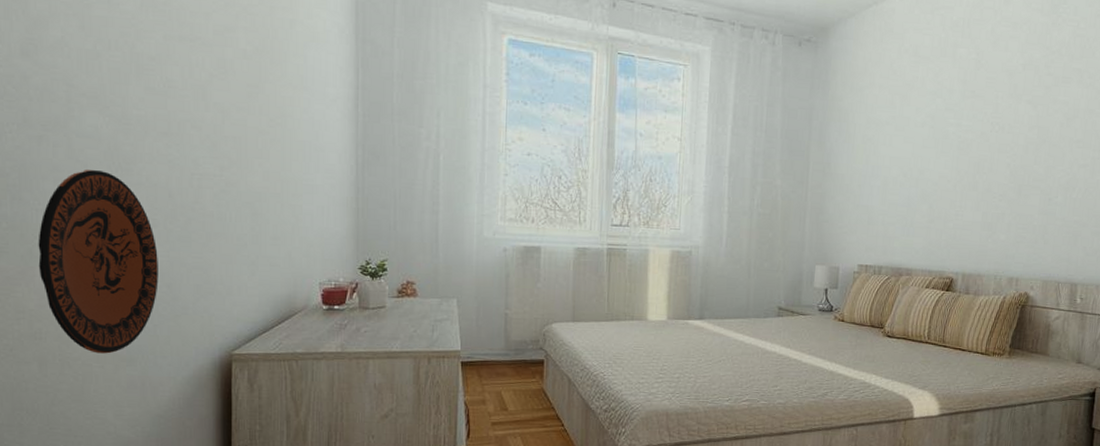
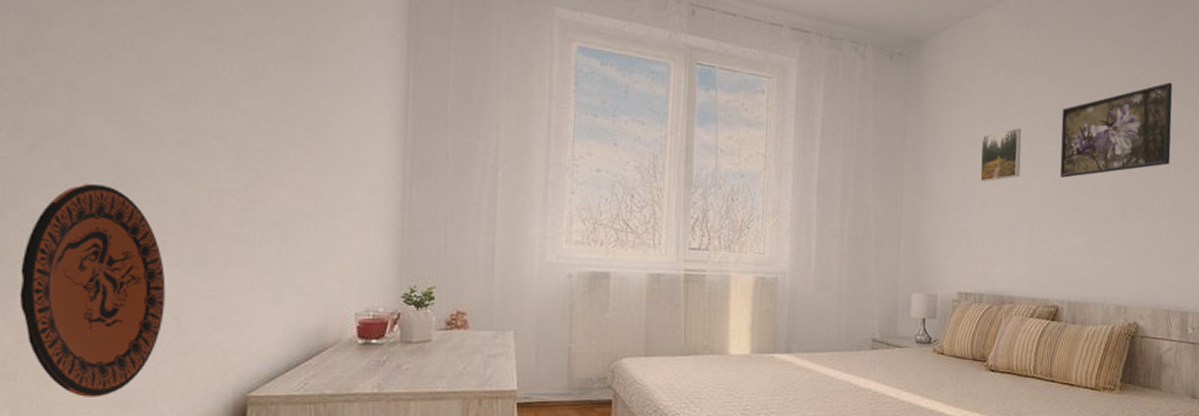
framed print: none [882,110,923,162] -> present [980,127,1022,182]
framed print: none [958,63,1073,157] -> present [1060,82,1173,178]

